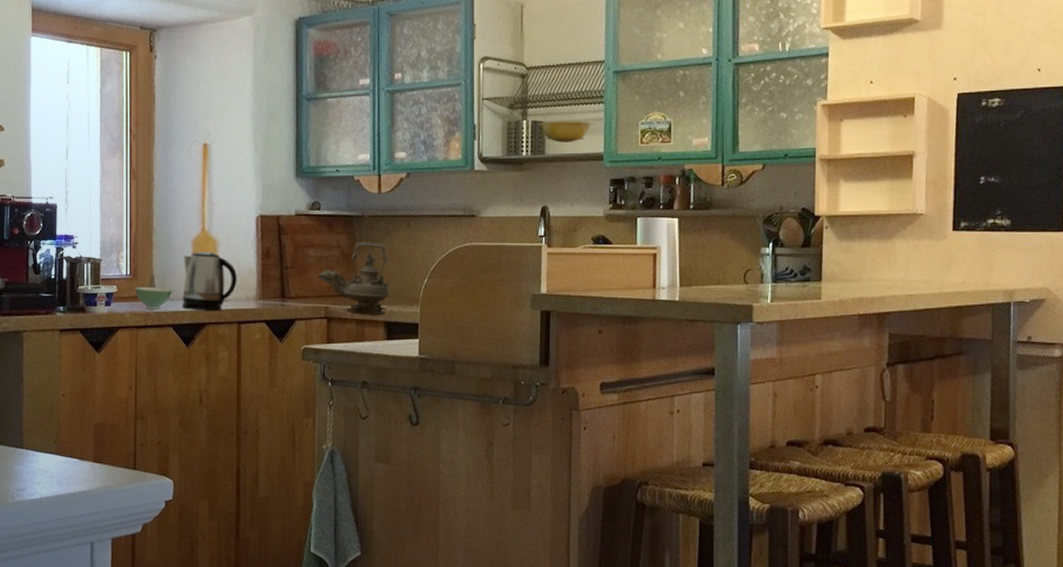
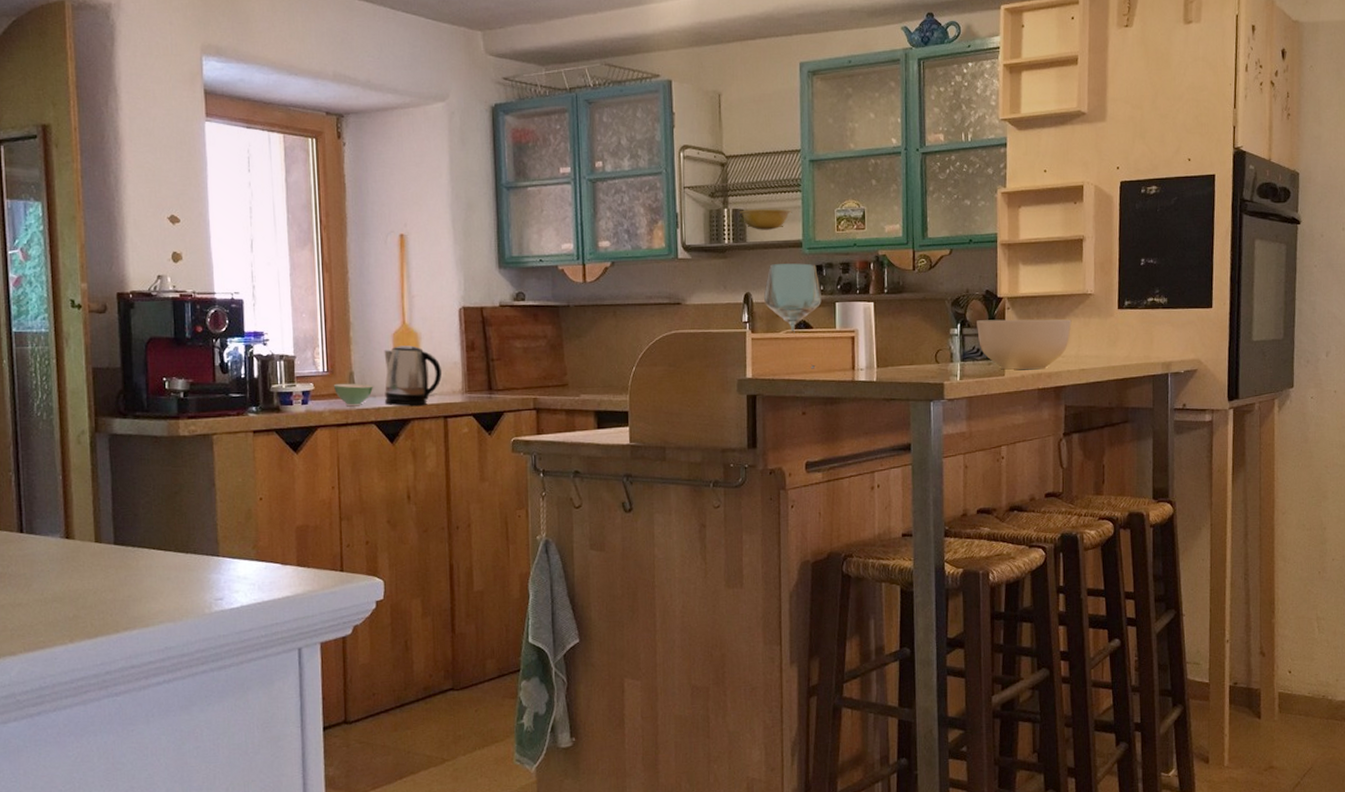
teapot: present [317,242,390,316] -> none [525,331,599,406]
wine glass: none [561,177,622,286] -> present [763,263,822,369]
bowl: none [791,239,899,294] -> present [977,319,1072,370]

